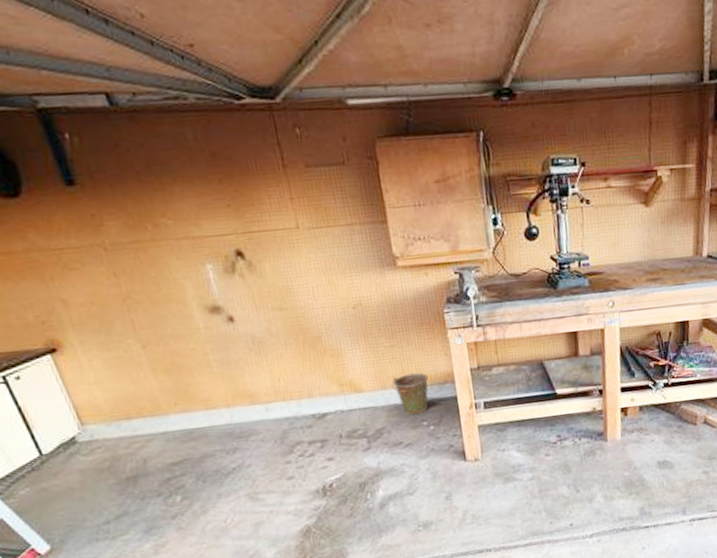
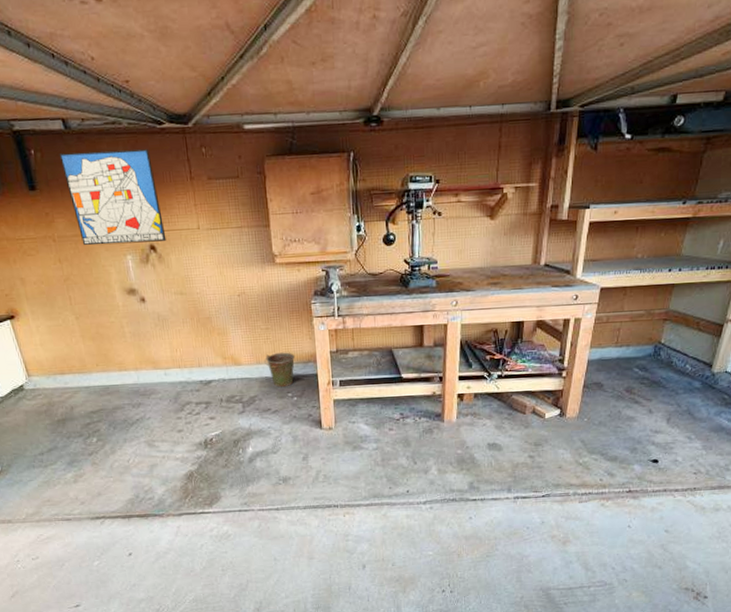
wall art: none [104,131,257,255] -> present [59,149,167,246]

